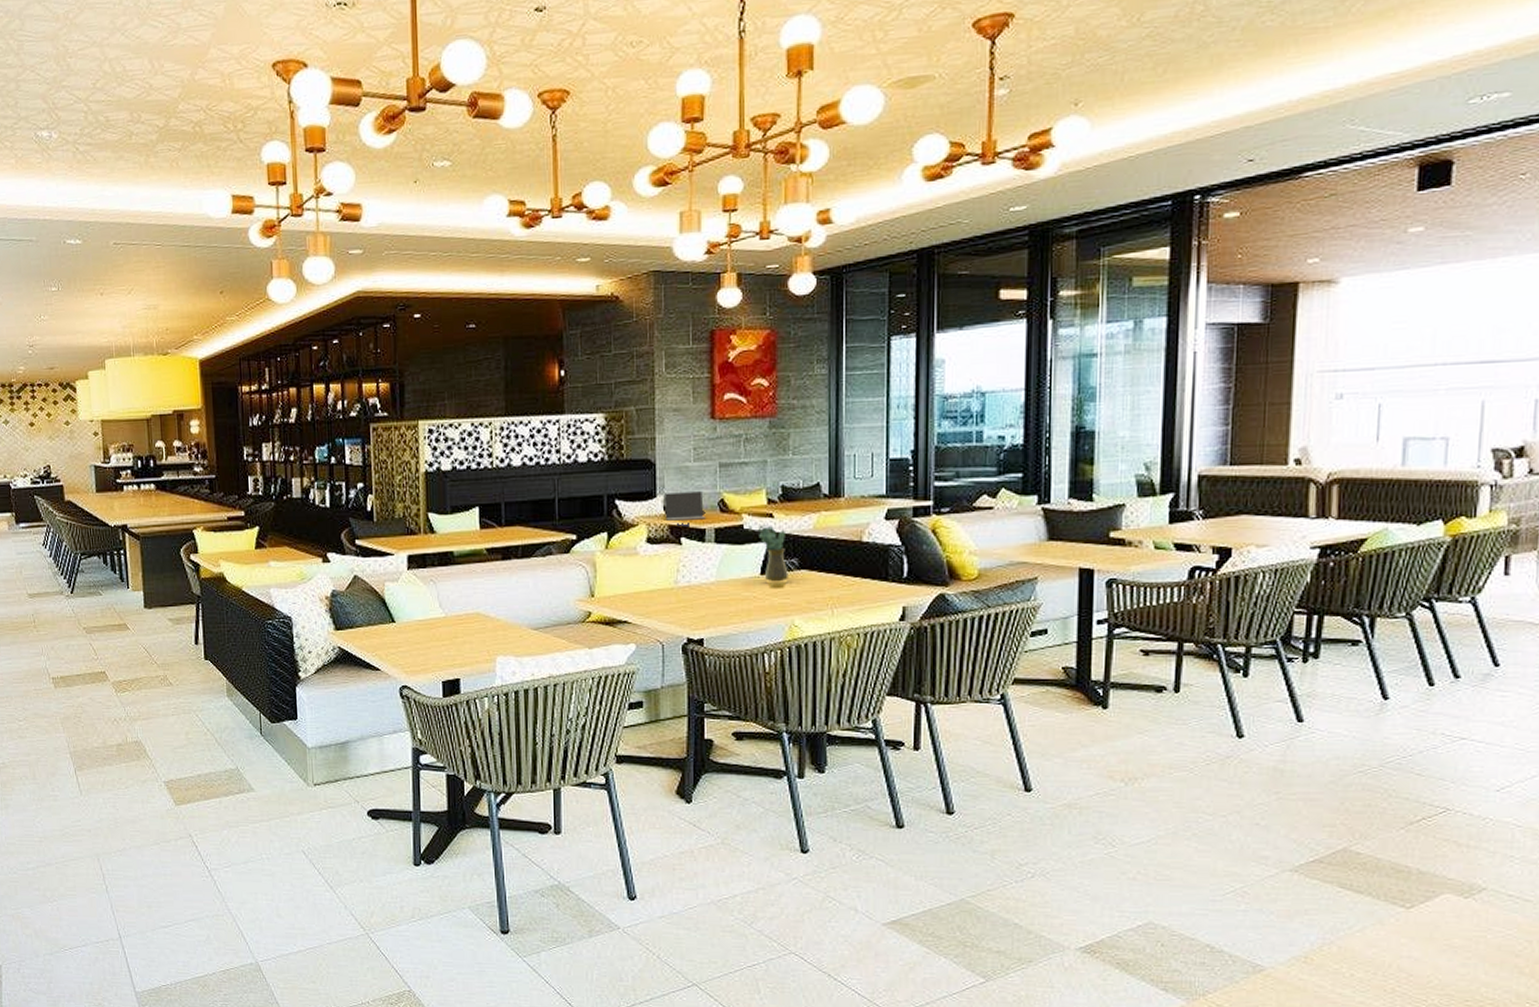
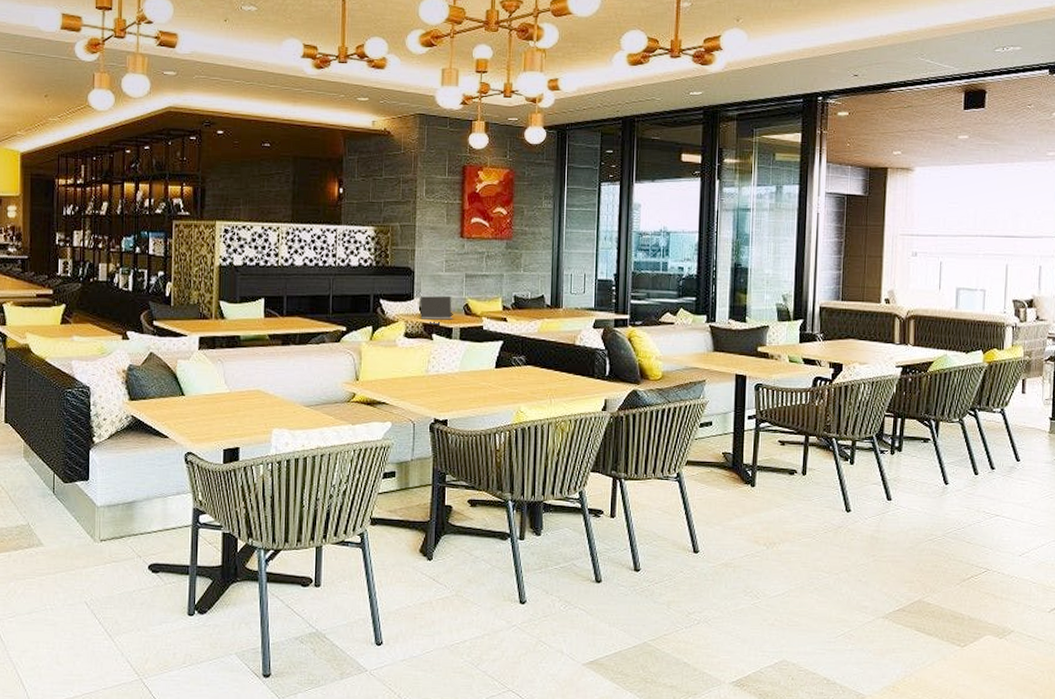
vase: present [757,524,788,590] -> none [494,326,517,381]

